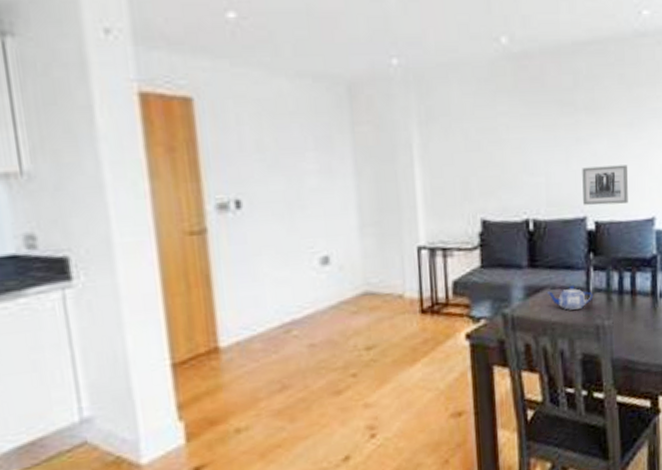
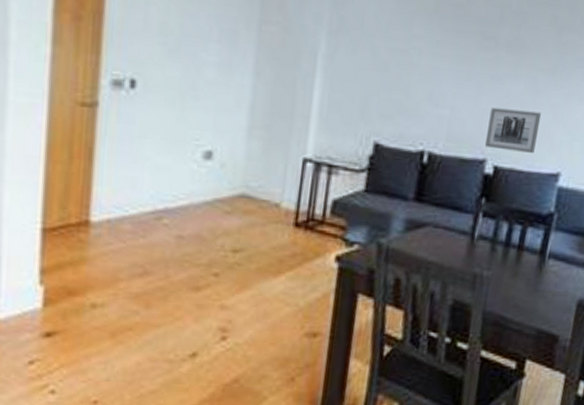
teapot: present [548,286,594,310] -> none [429,228,477,253]

